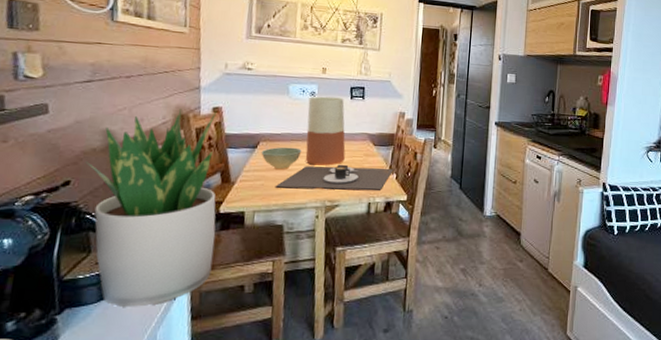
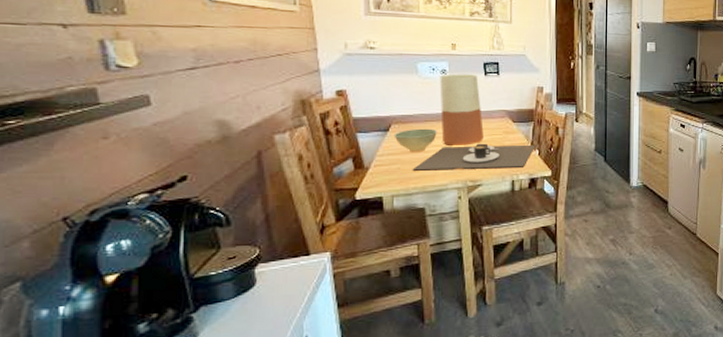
planter: present [85,109,218,307] -> none [201,94,354,300]

